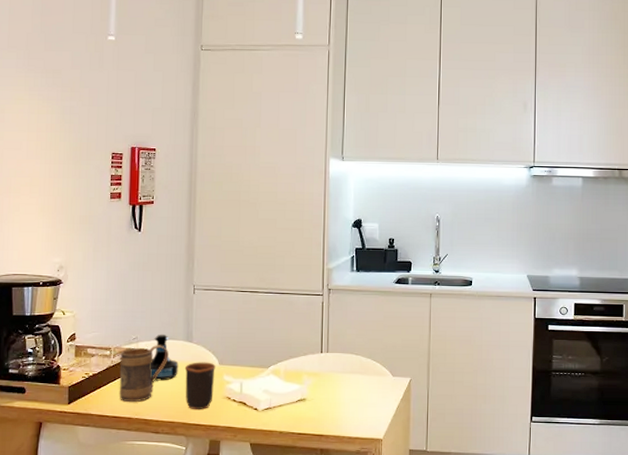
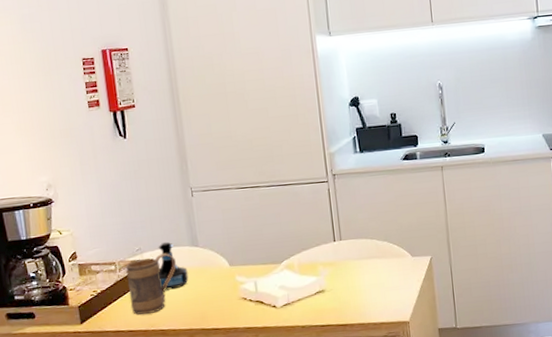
mug: present [184,362,216,410] -> none [194,264,228,315]

